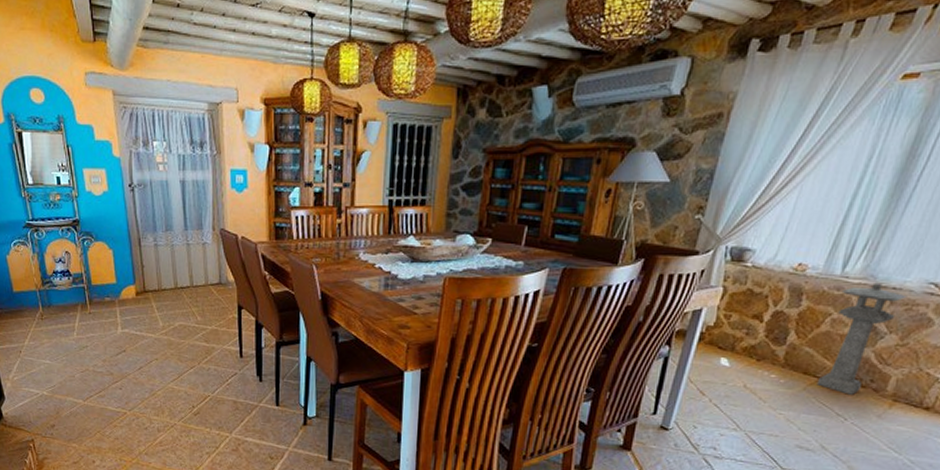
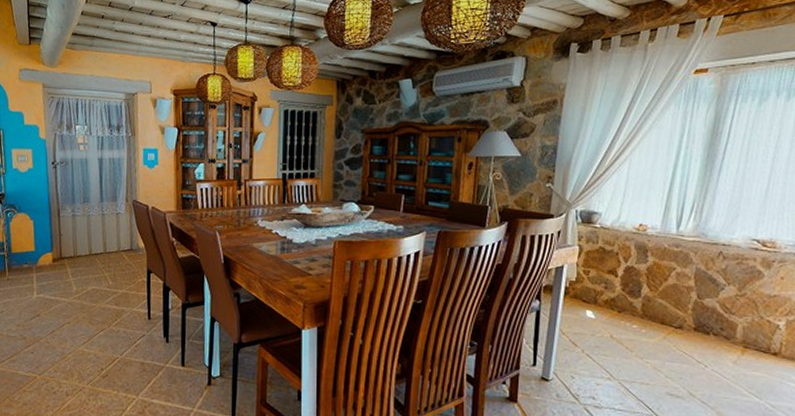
lantern: present [816,282,908,395] -> none [674,240,736,343]

